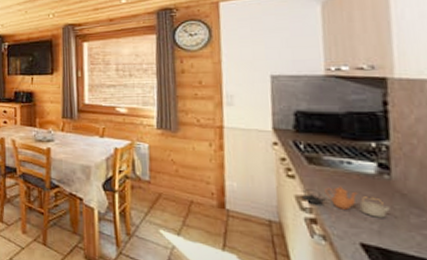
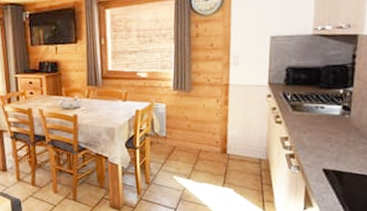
teapot: present [301,186,390,218] -> none [285,126,346,148]

